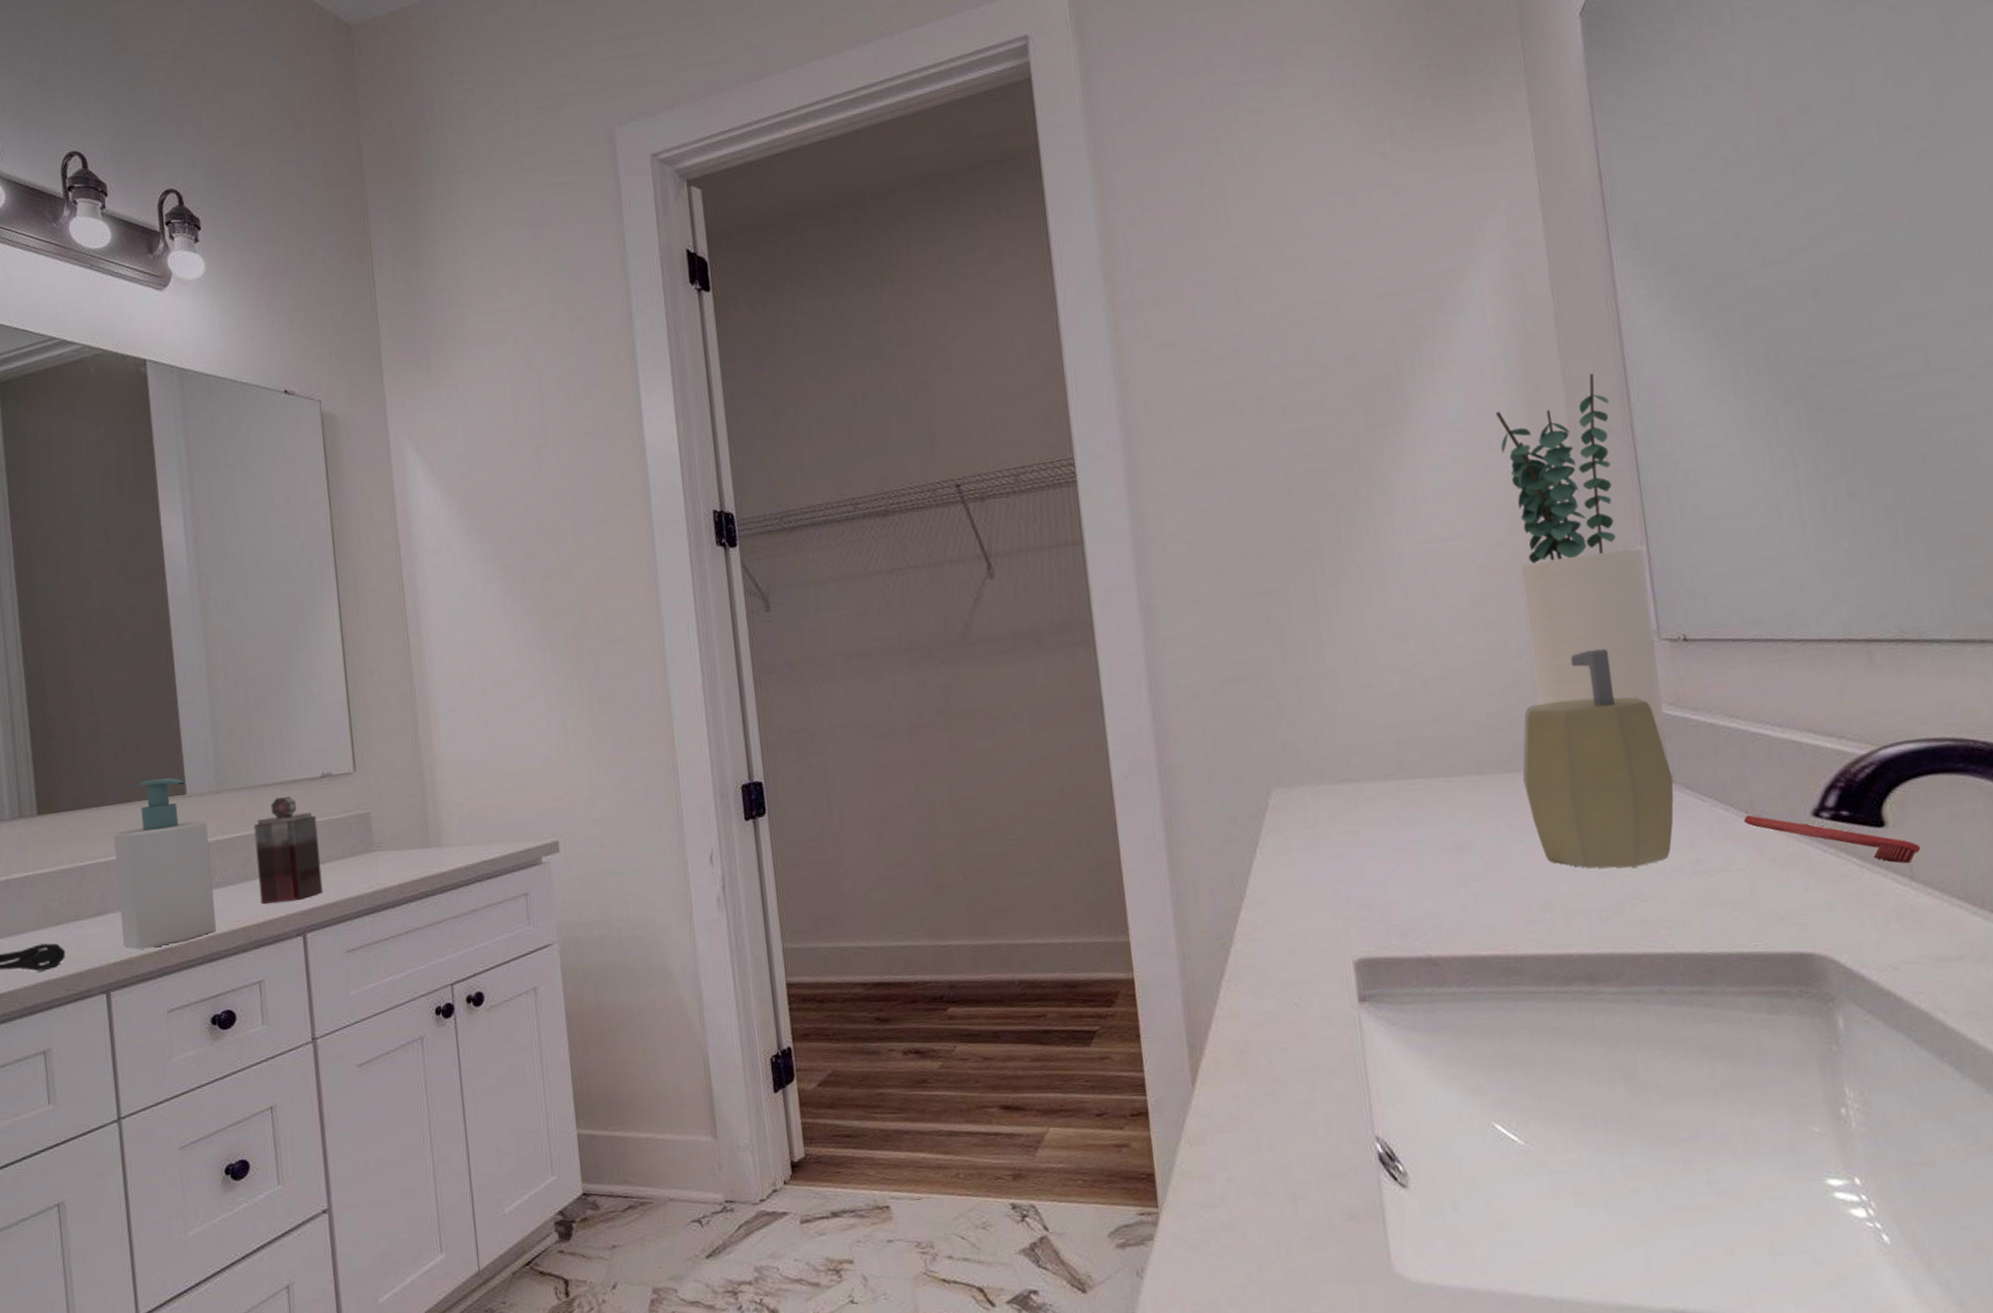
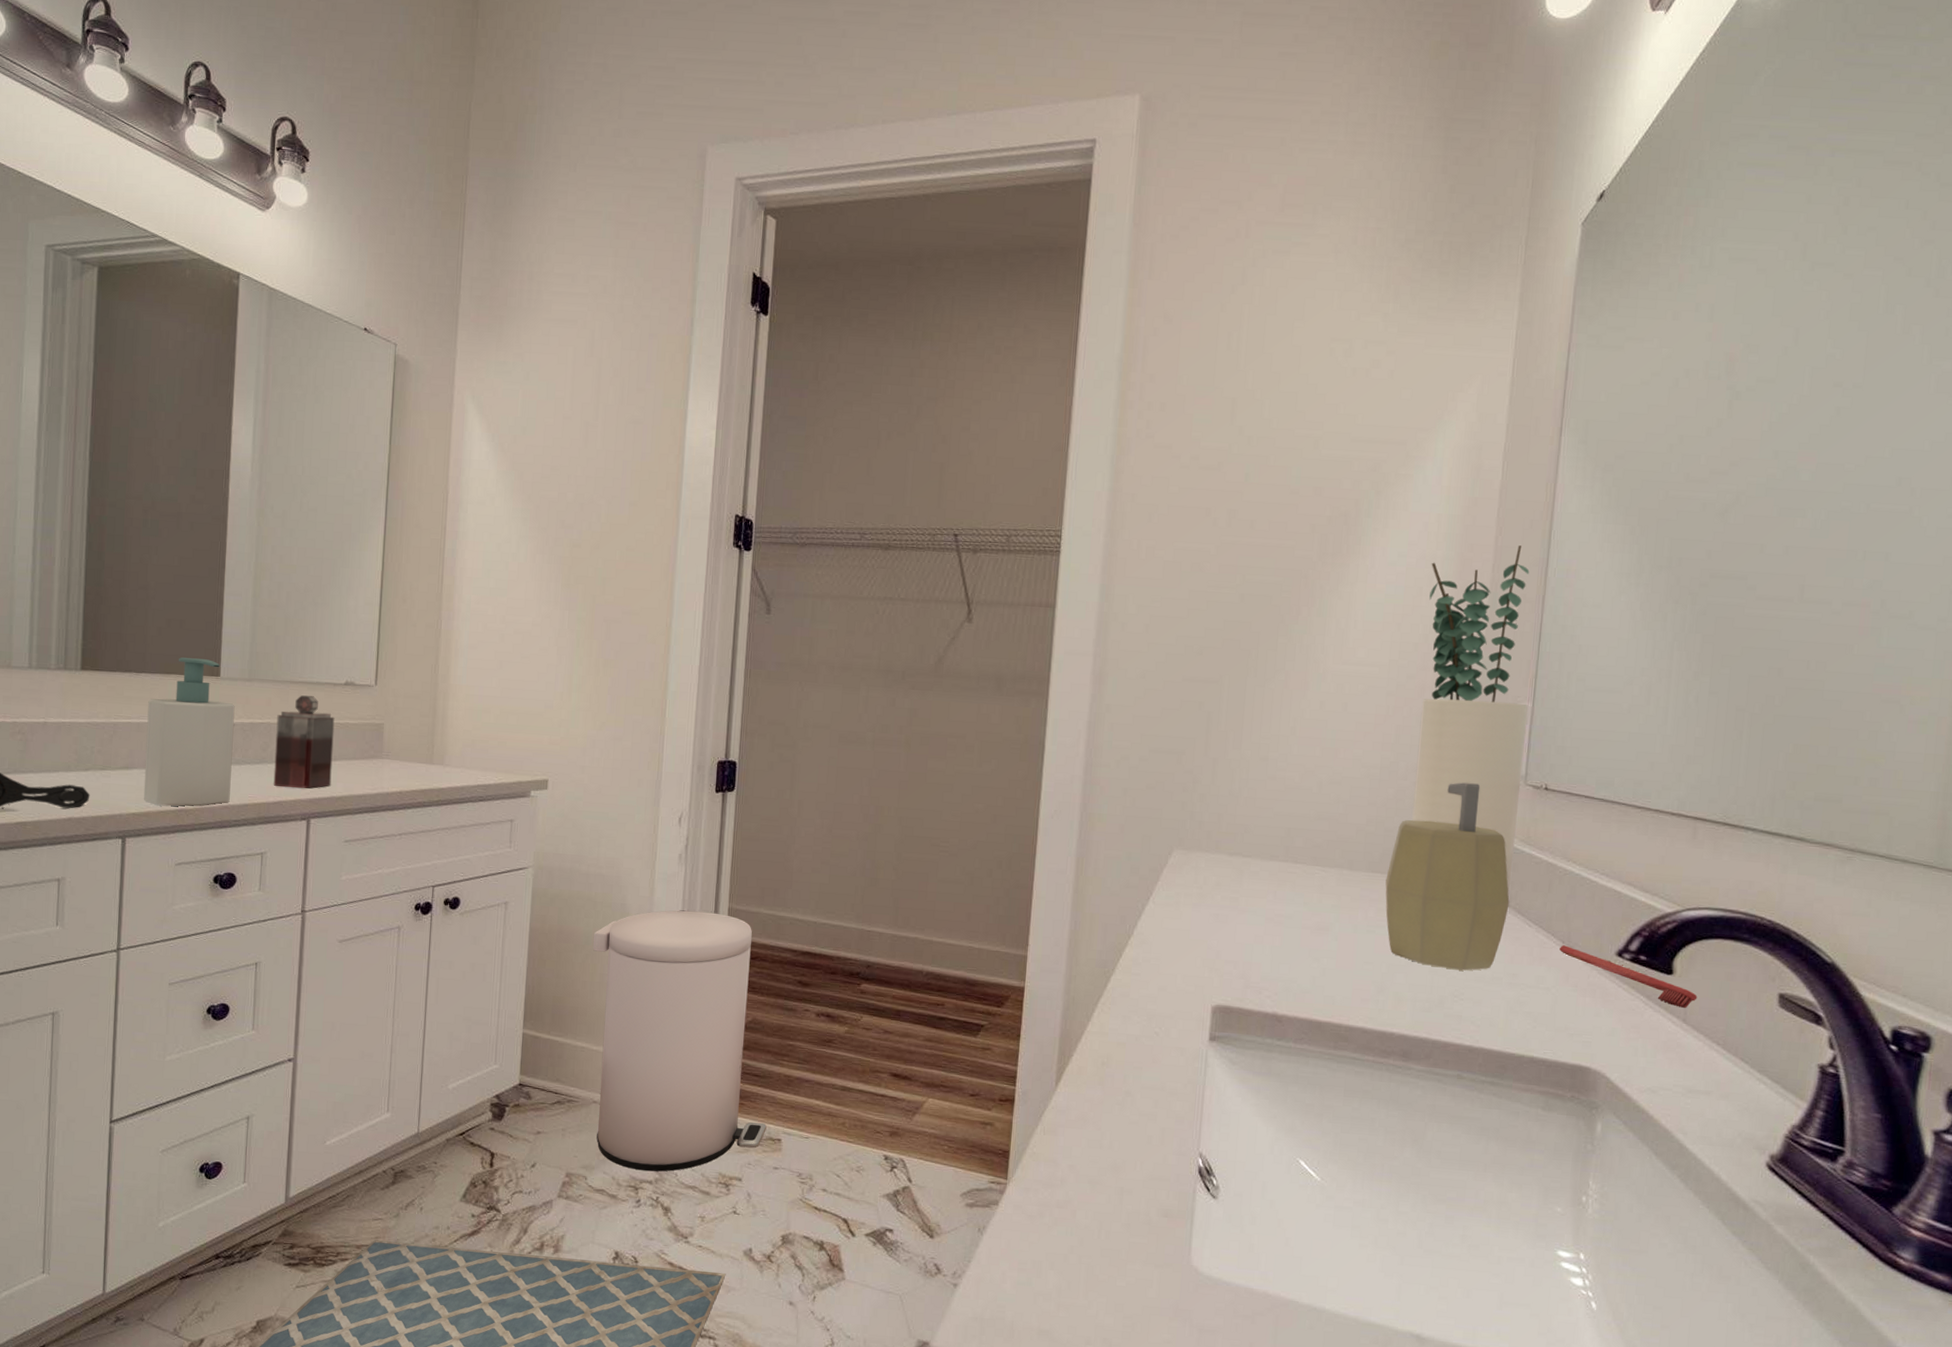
pedal bin: none [638,956,871,1271] -> present [593,910,767,1172]

